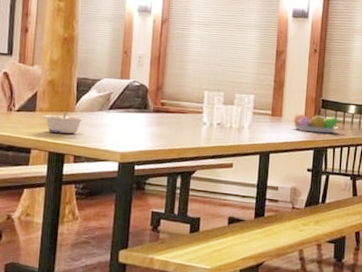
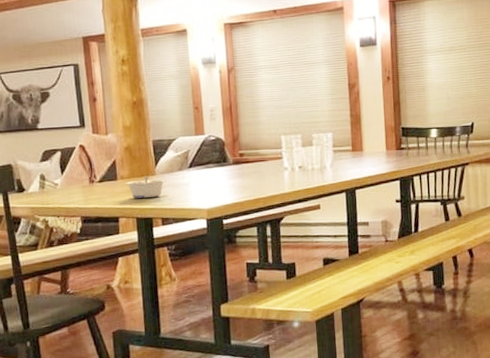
fruit bowl: present [292,113,341,133] -> none [375,142,424,163]

